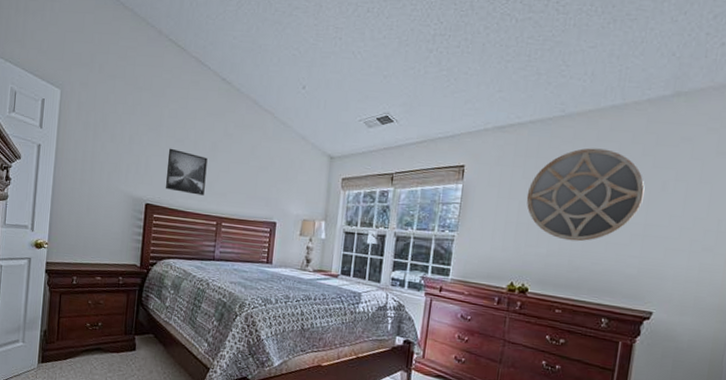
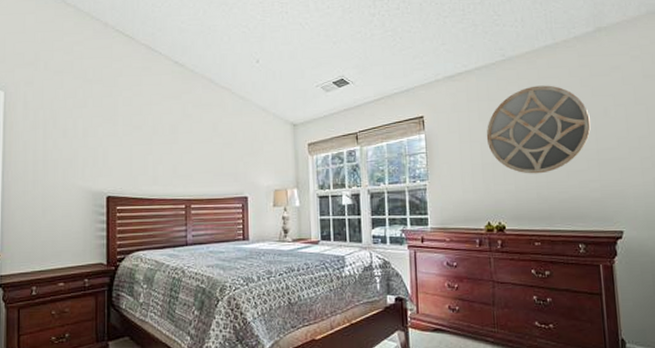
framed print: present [166,148,208,196] -> none [126,136,169,180]

